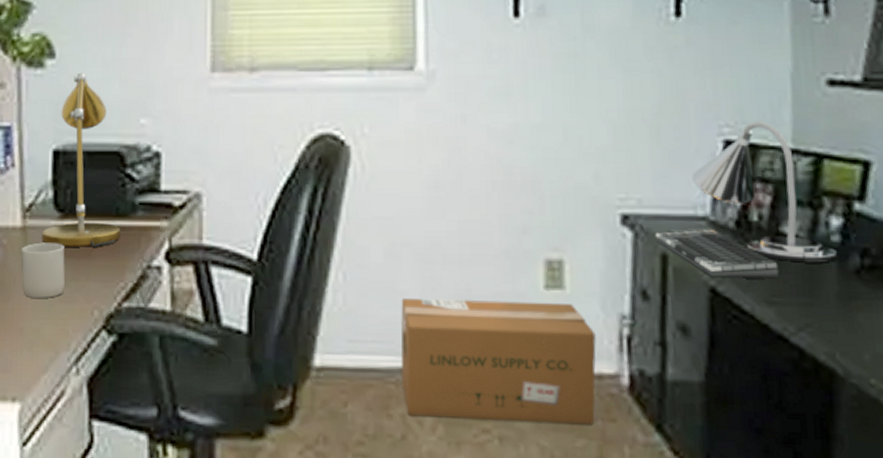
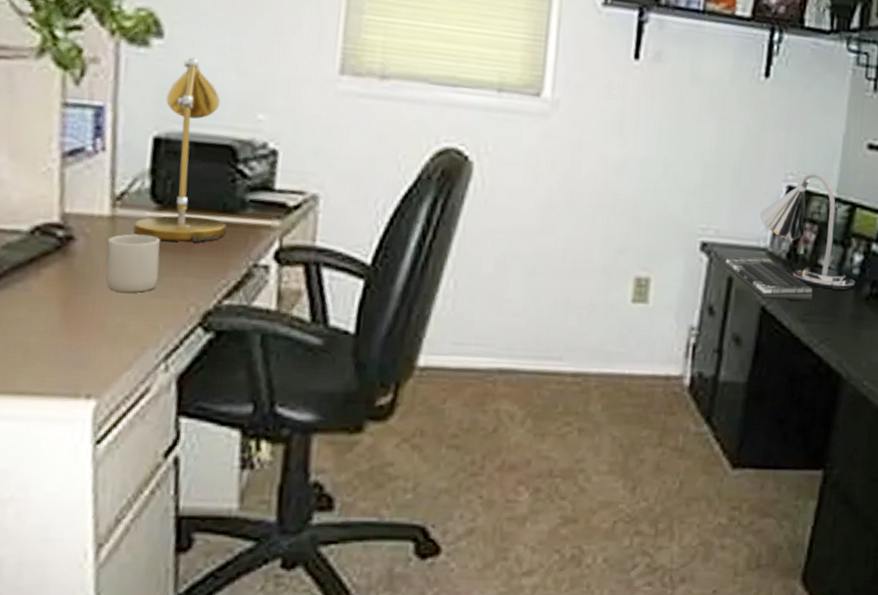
box: present [400,299,596,425] -> none [498,306,669,418]

